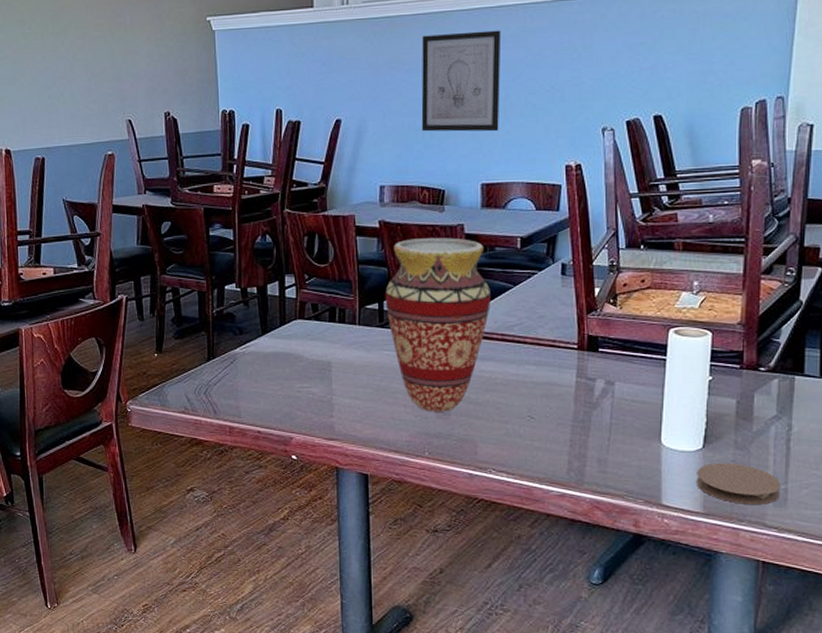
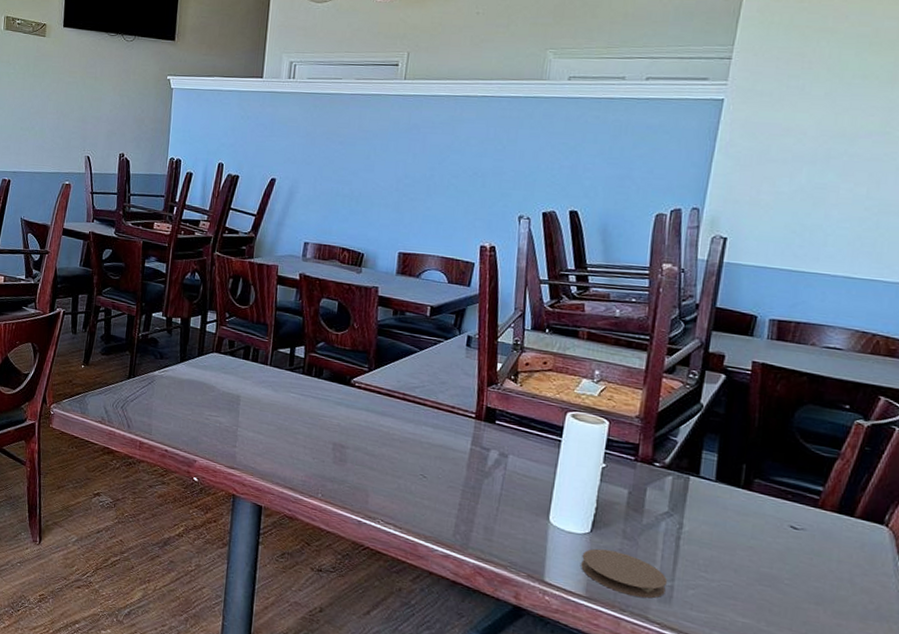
vase: present [385,237,492,412] -> none [297,294,397,459]
wall art: present [421,30,501,132] -> none [348,114,432,207]

